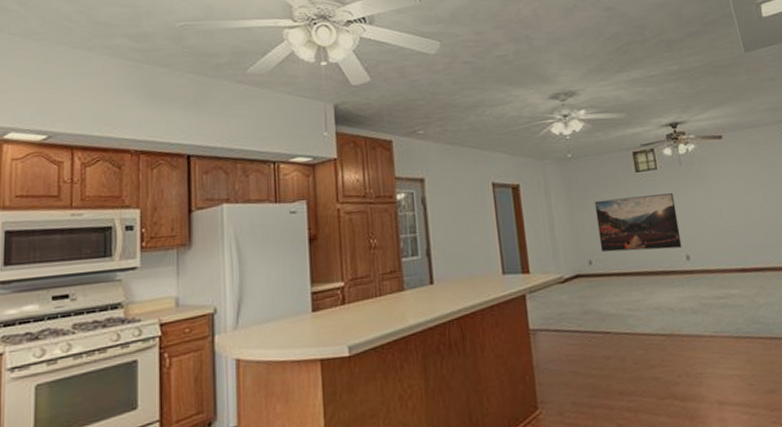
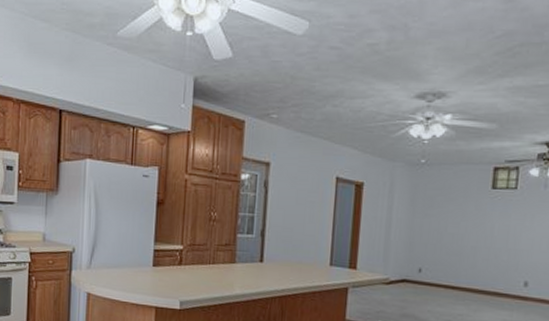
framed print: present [594,193,682,253] -> none [434,211,529,273]

